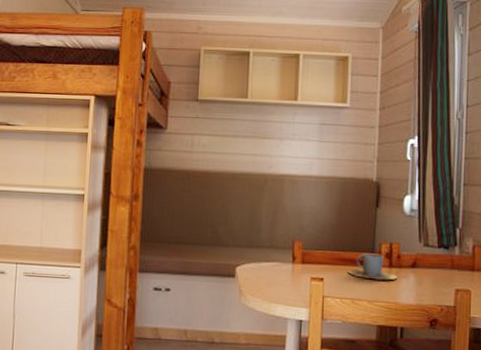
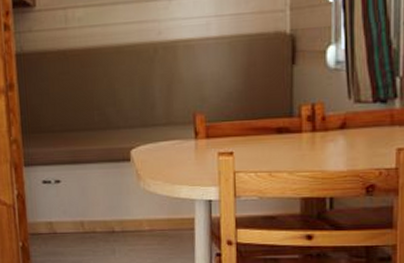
cup: present [348,253,397,281] -> none [262,118,322,148]

